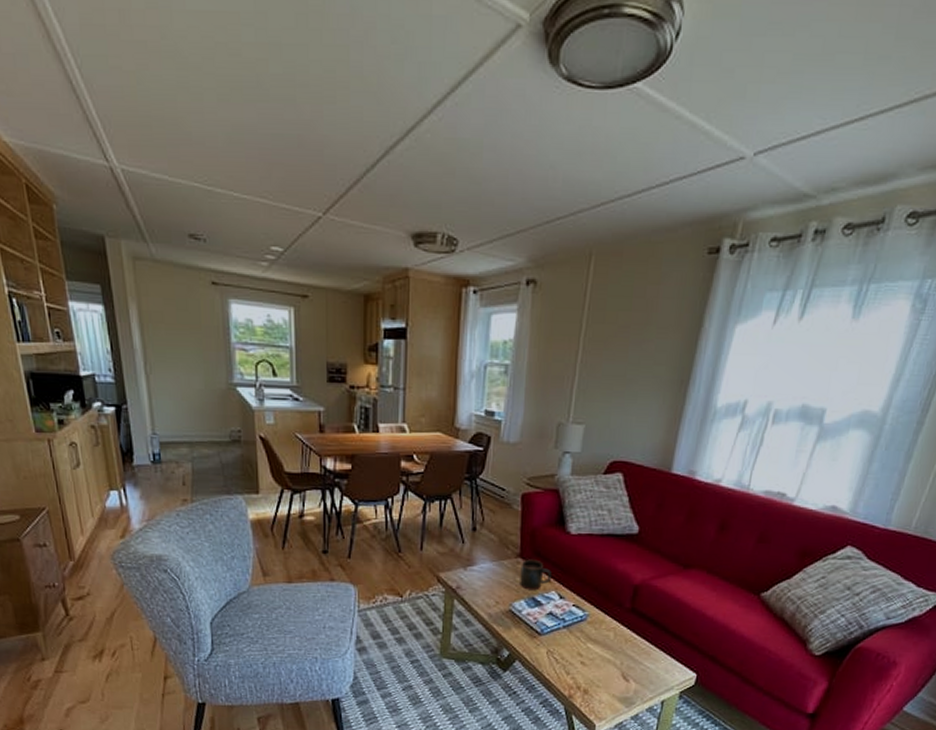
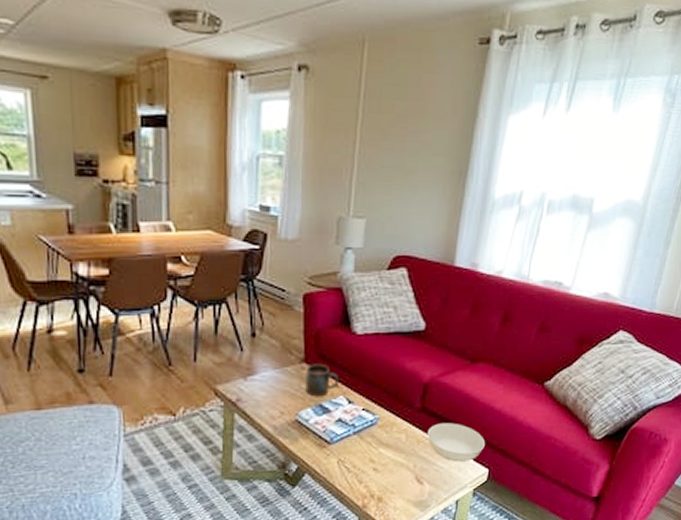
bowl: none [635,625,695,664] -> present [427,422,486,462]

